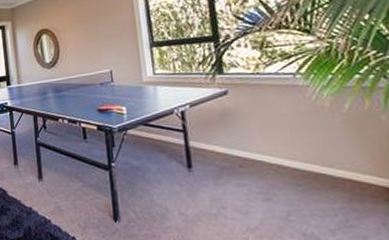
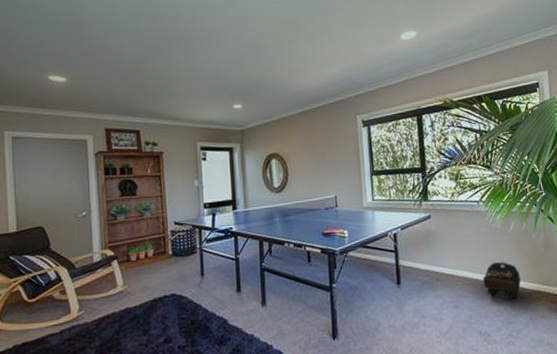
backpack: none [304,148,365,198] -> present [482,261,521,300]

